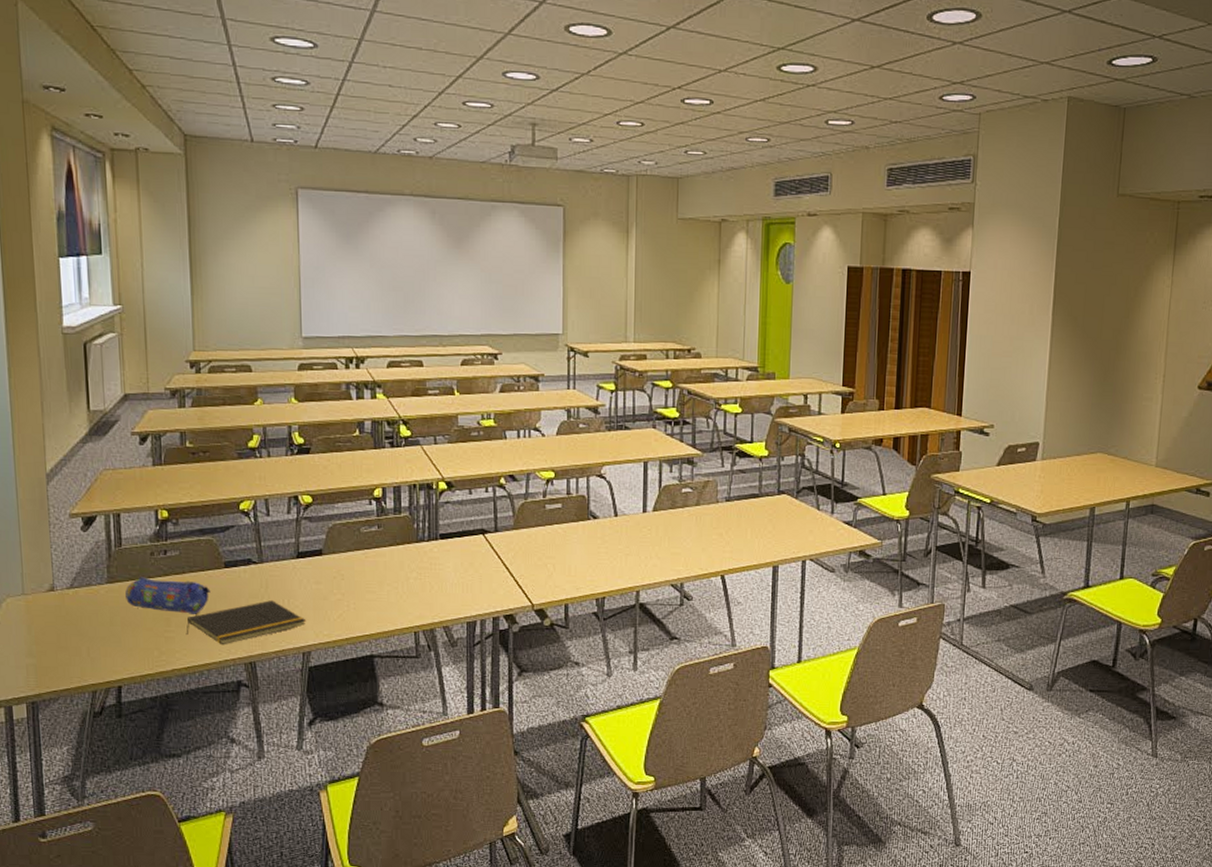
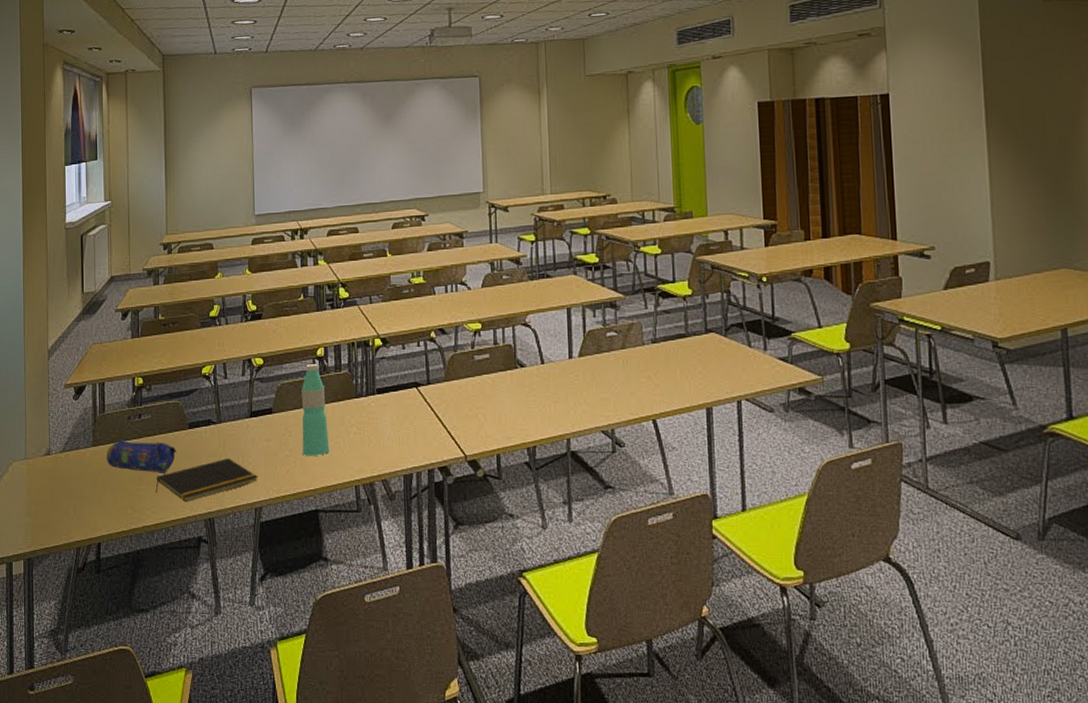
water bottle: none [356,505,387,600] -> present [302,364,330,456]

